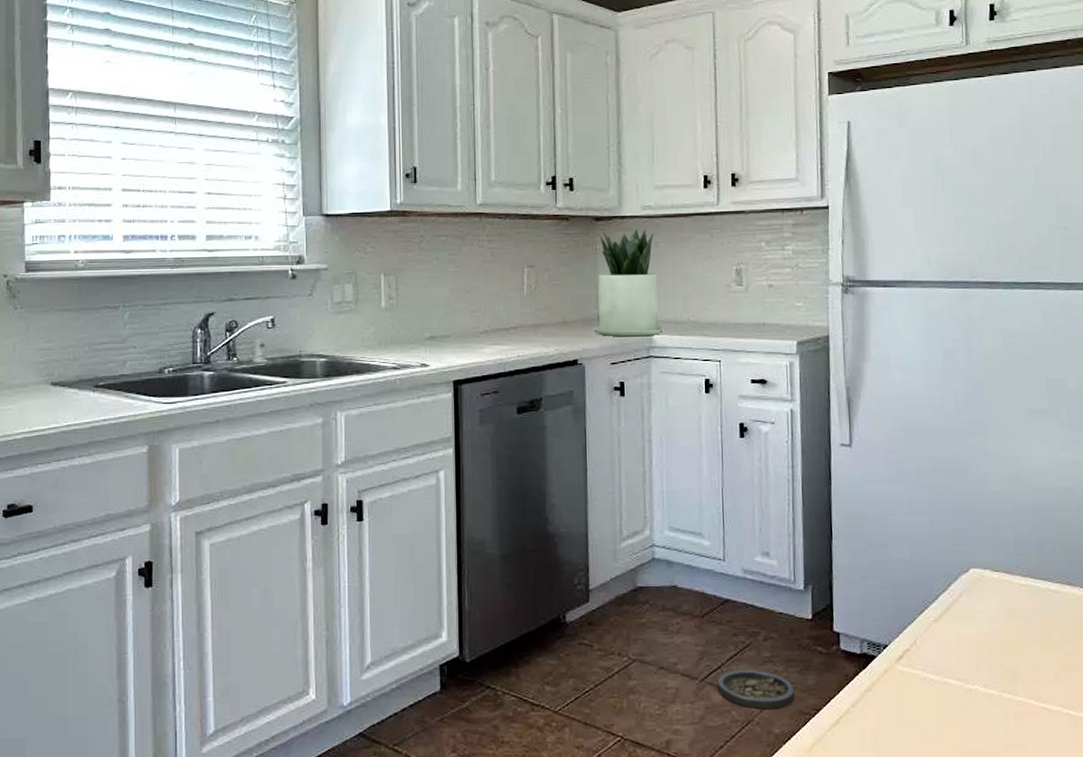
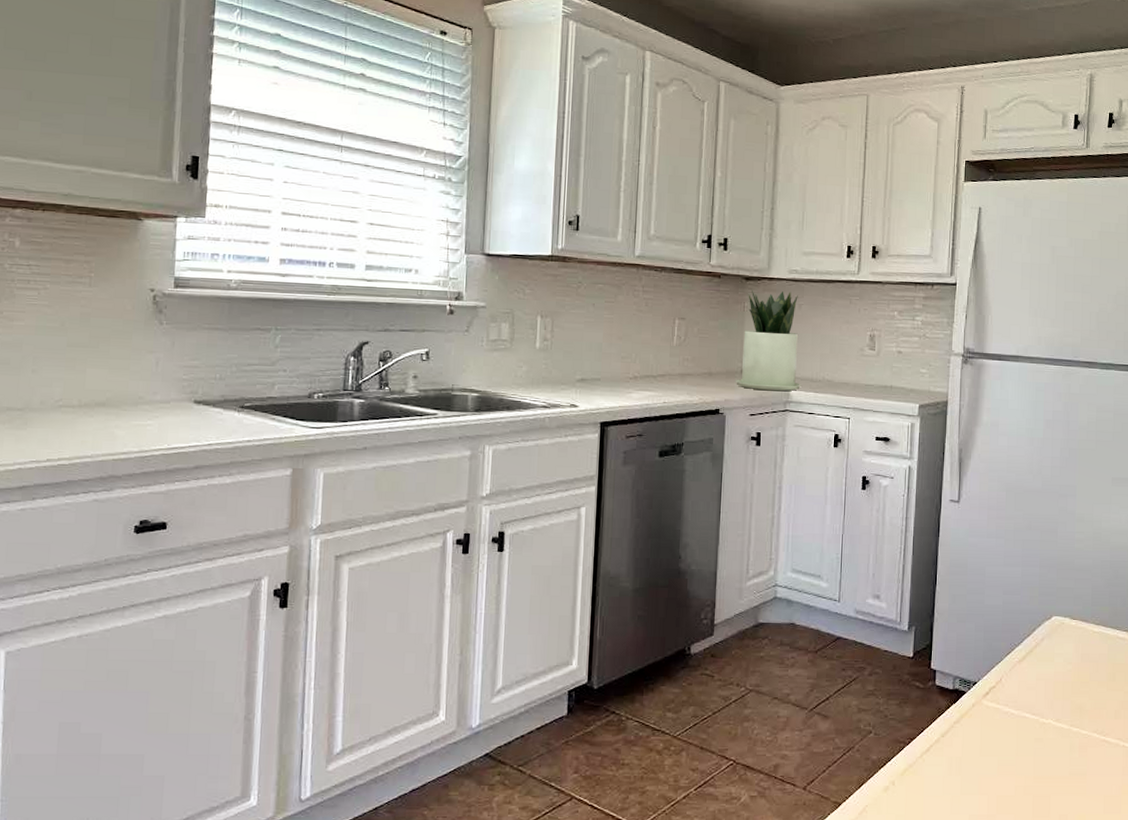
pet bowl: present [717,670,795,710] -> none [824,702,893,738]

